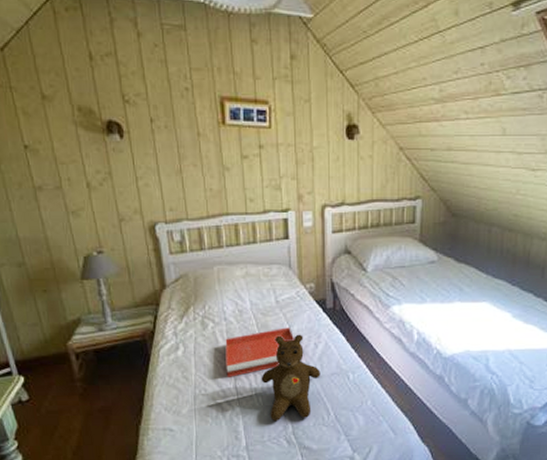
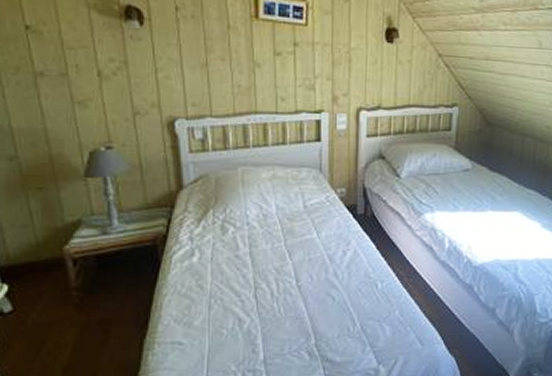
tray: present [225,327,295,377] -> none [246,233,323,286]
teddy bear: present [261,334,321,422] -> none [283,241,348,333]

